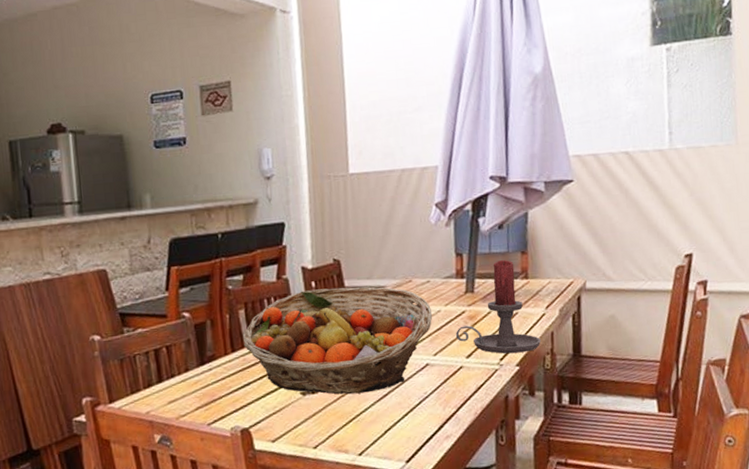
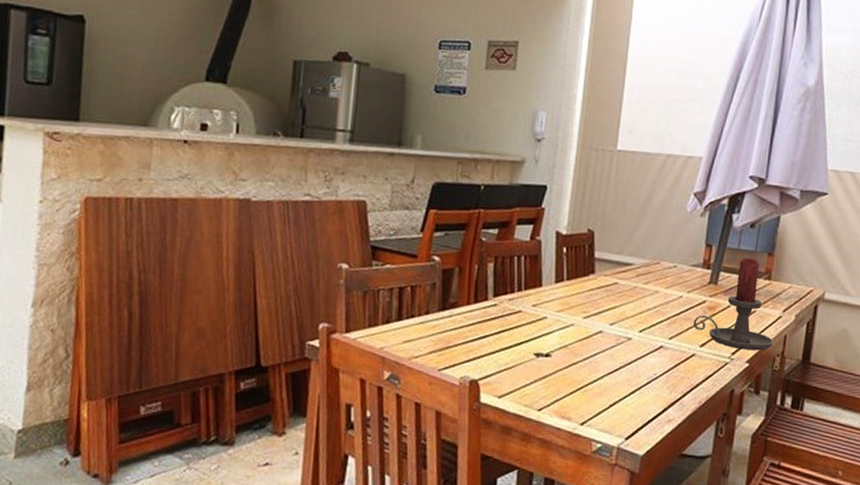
fruit basket: present [242,287,432,395] -> none [486,254,674,365]

